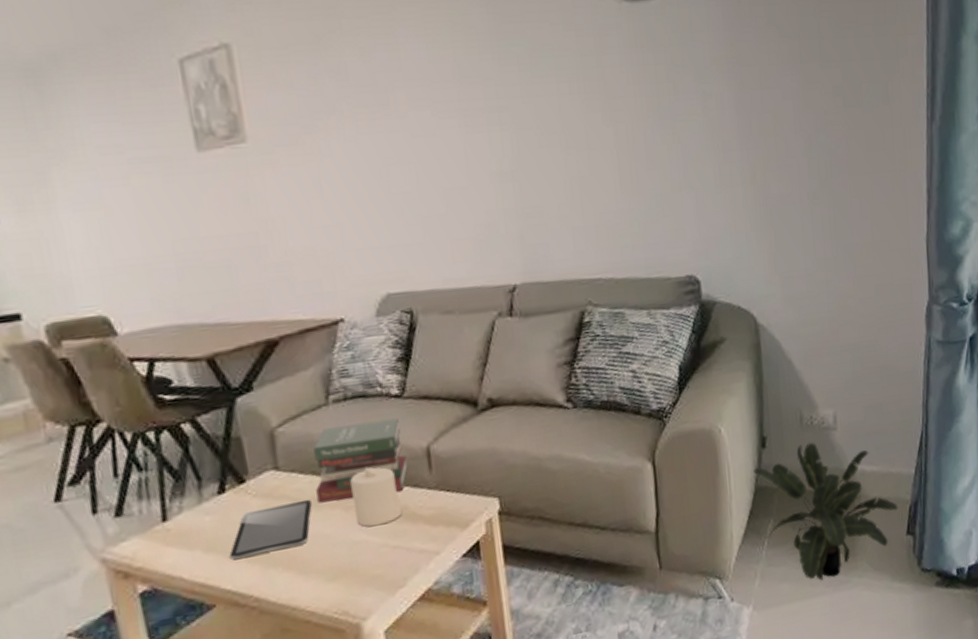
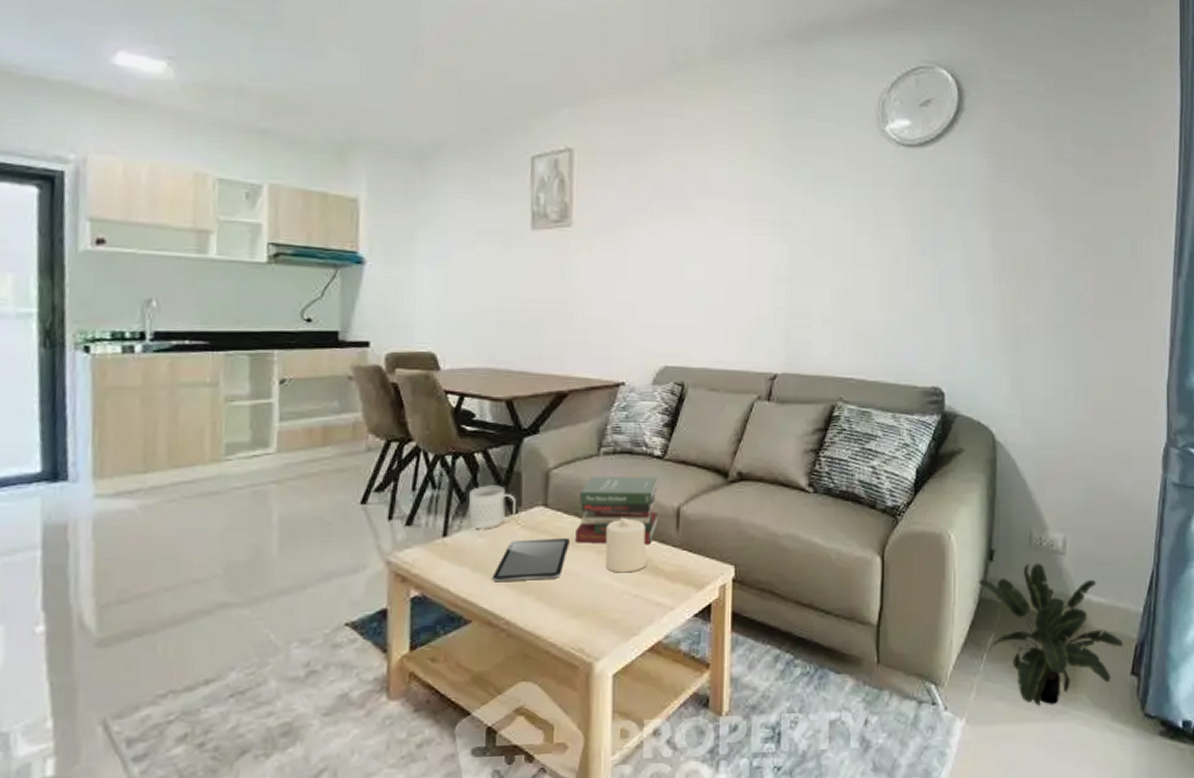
mug: none [182,455,243,508] -> present [467,485,516,529]

